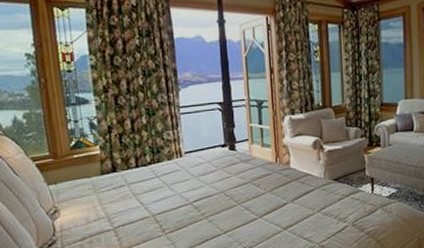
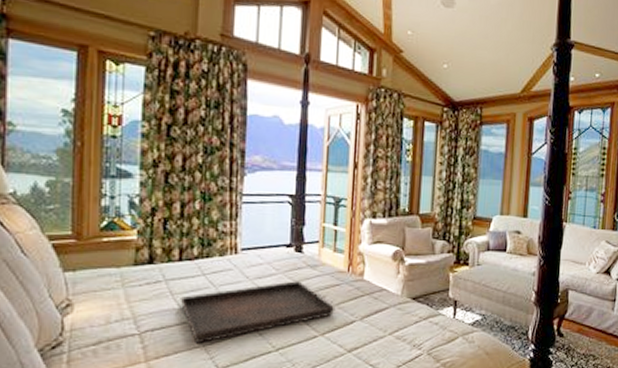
serving tray: none [141,174,269,233] -> present [180,281,336,344]

